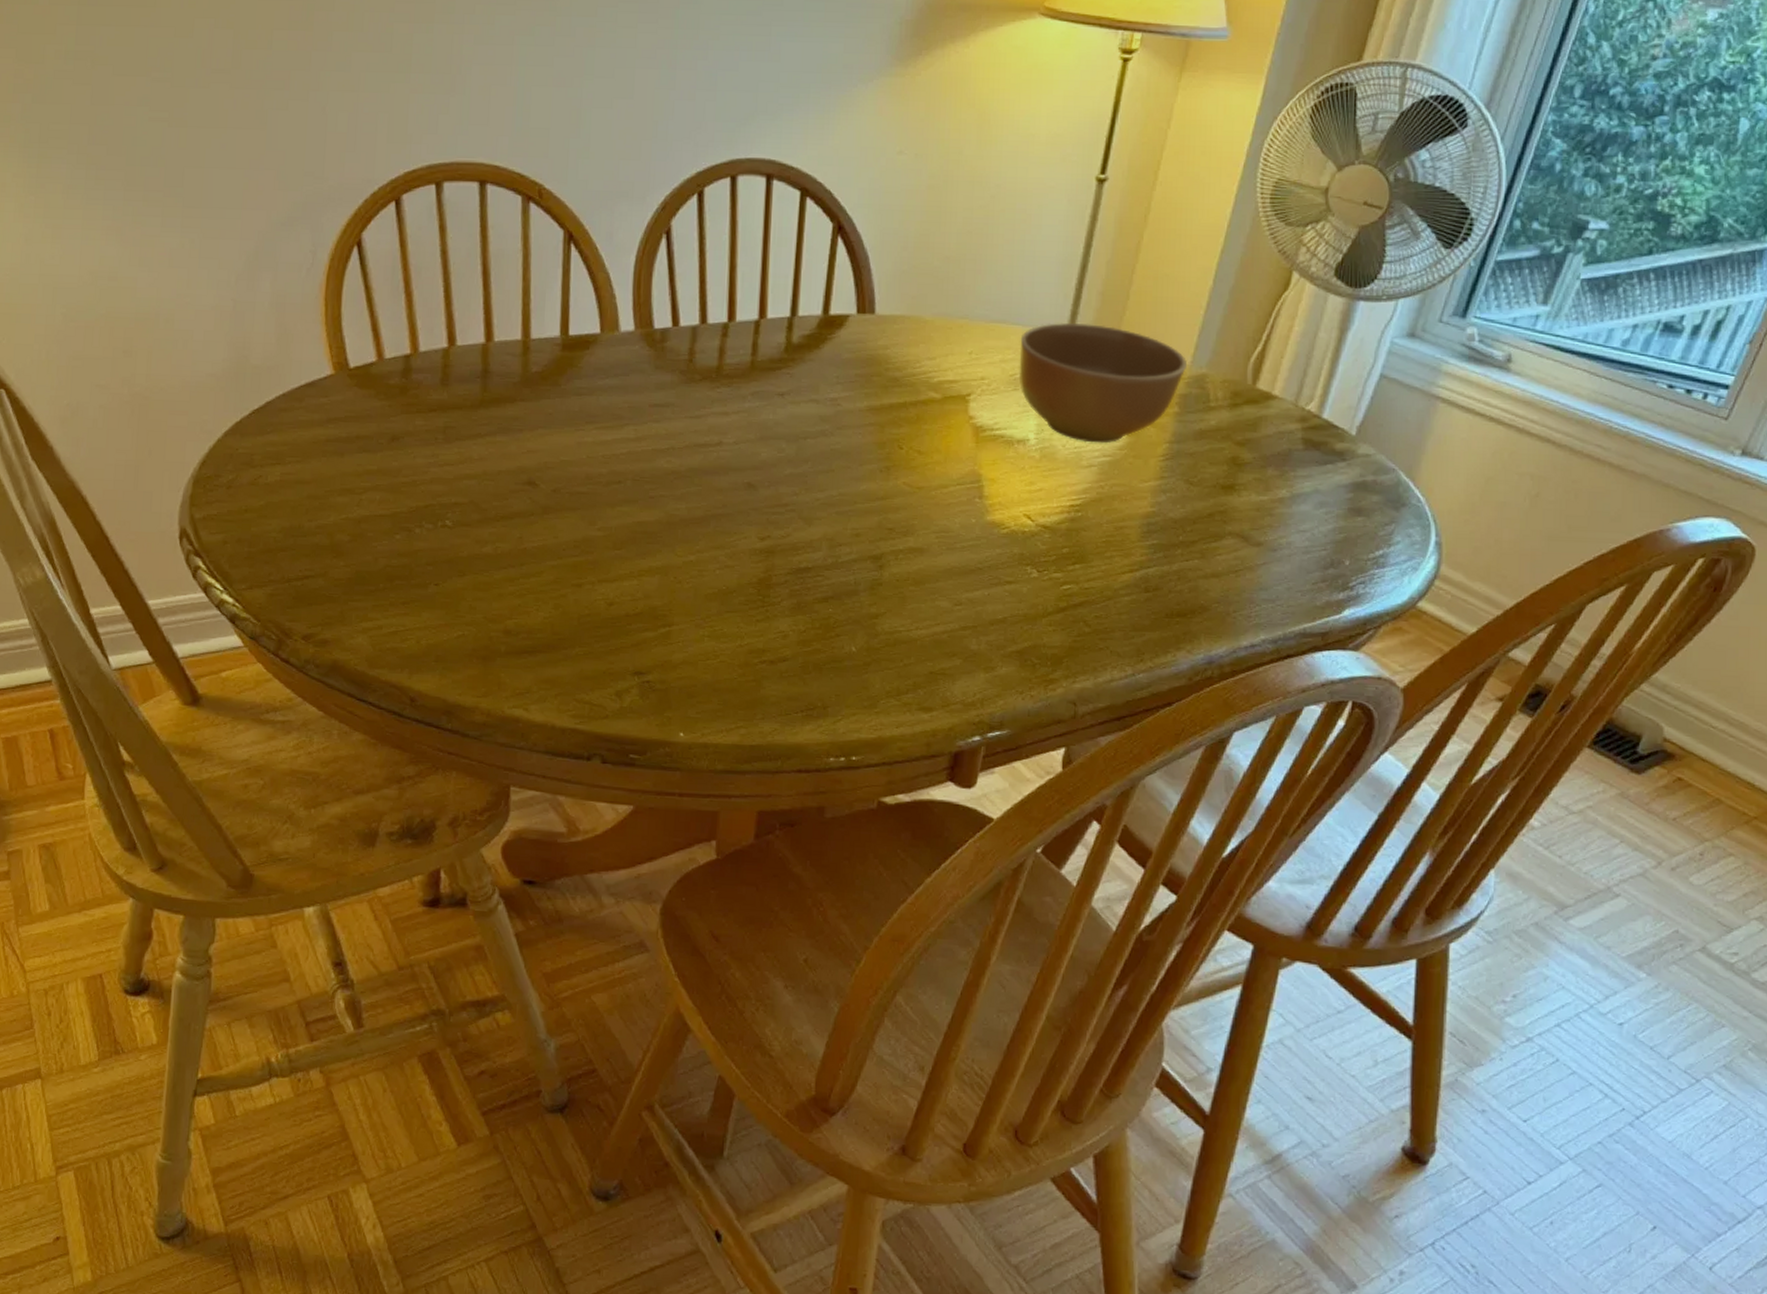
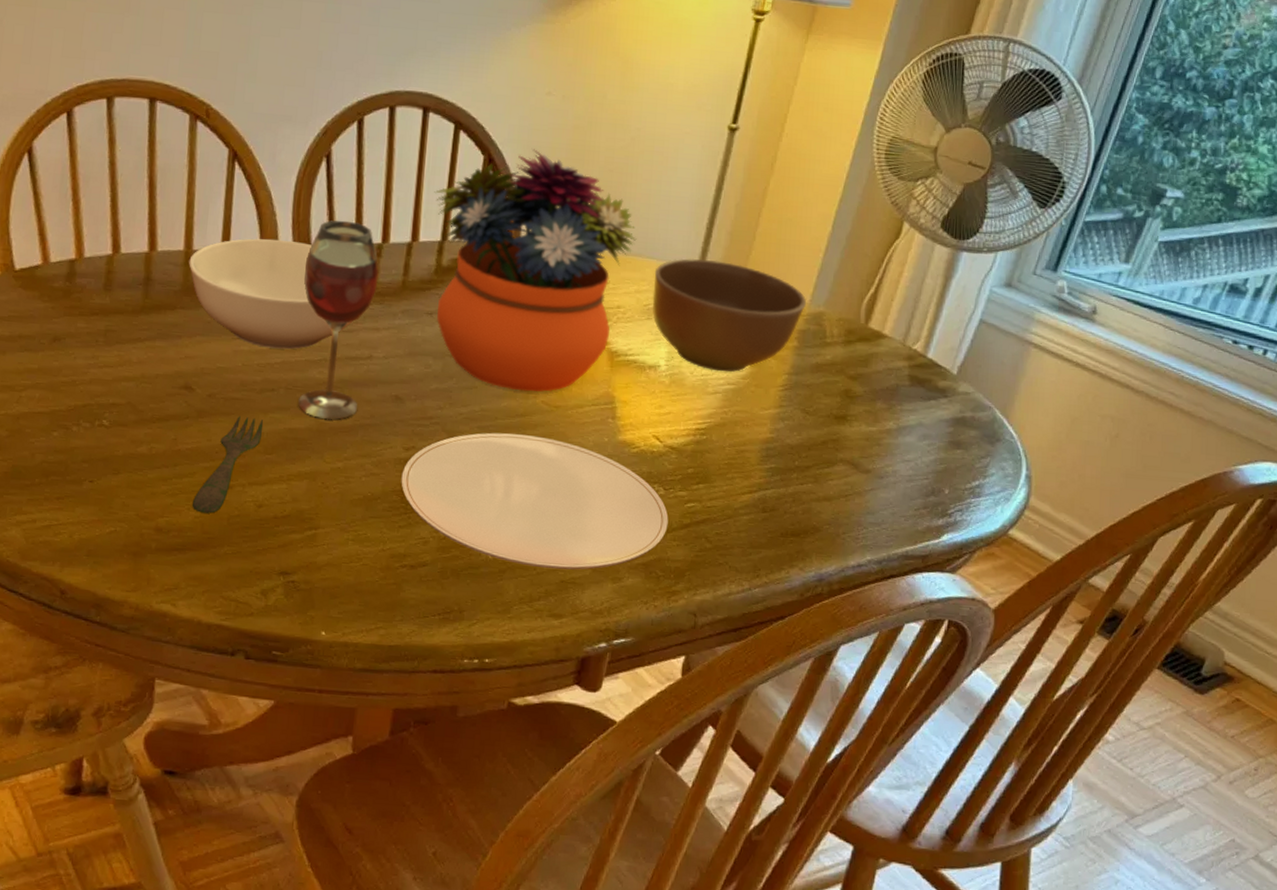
bowl: none [527,323,699,439] -> present [189,238,352,350]
fork: none [540,510,611,614] -> present [192,415,264,514]
wineglass: none [646,300,727,512] -> present [298,220,380,420]
plate: none [757,518,1043,661] -> present [401,432,669,570]
flower arrangement: none [781,213,1000,473] -> present [434,149,637,392]

